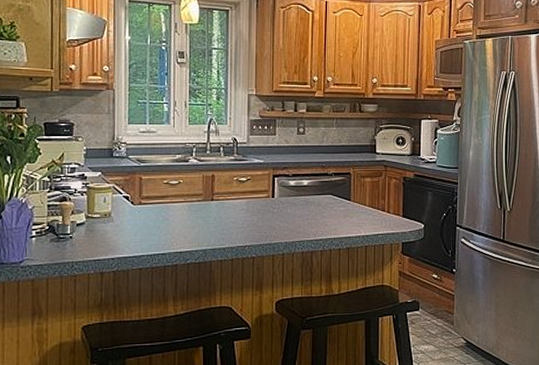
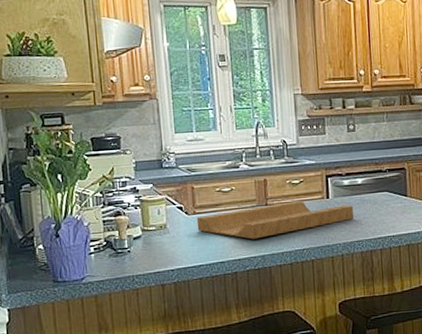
cutting board: none [141,198,298,233] -> present [196,201,354,239]

